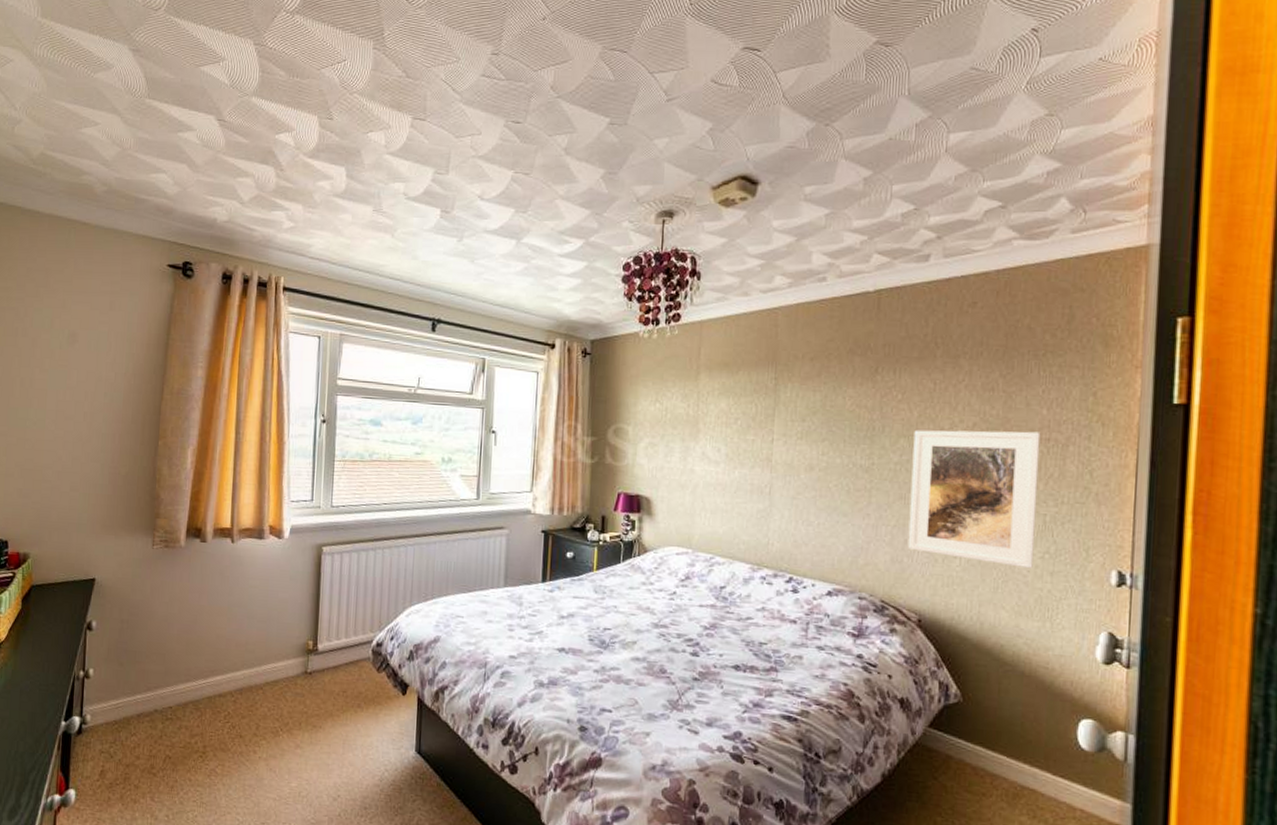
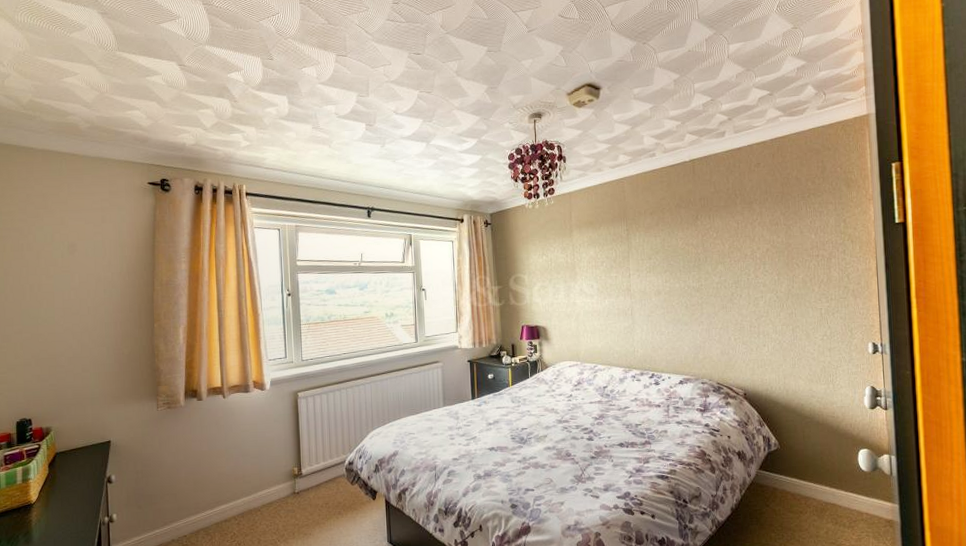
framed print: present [907,429,1041,569] -> none [727,251,817,348]

